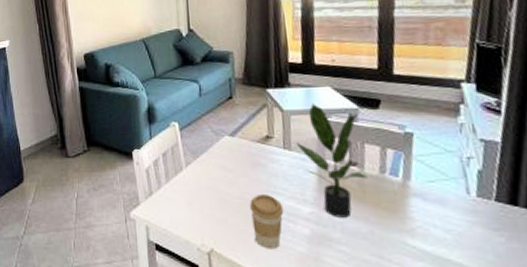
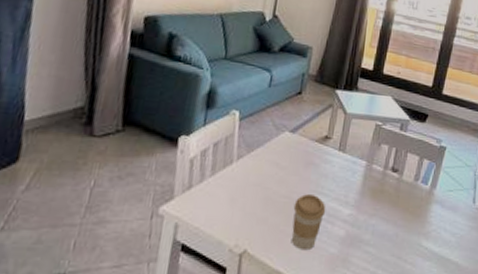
potted plant: present [296,102,368,218] -> none [350,109,408,220]

